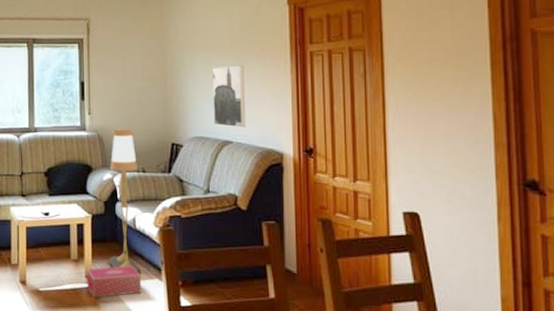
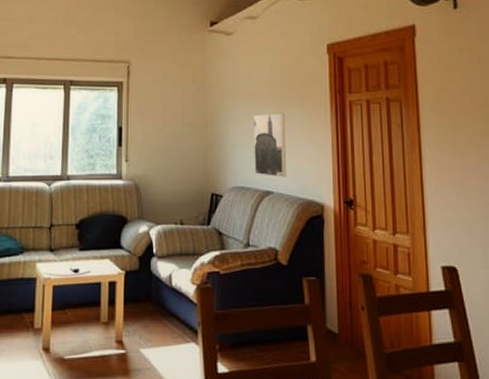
shoe box: present [87,265,142,298] -> none [117,327,177,365]
floor lamp: present [109,128,139,272] -> none [142,177,176,336]

